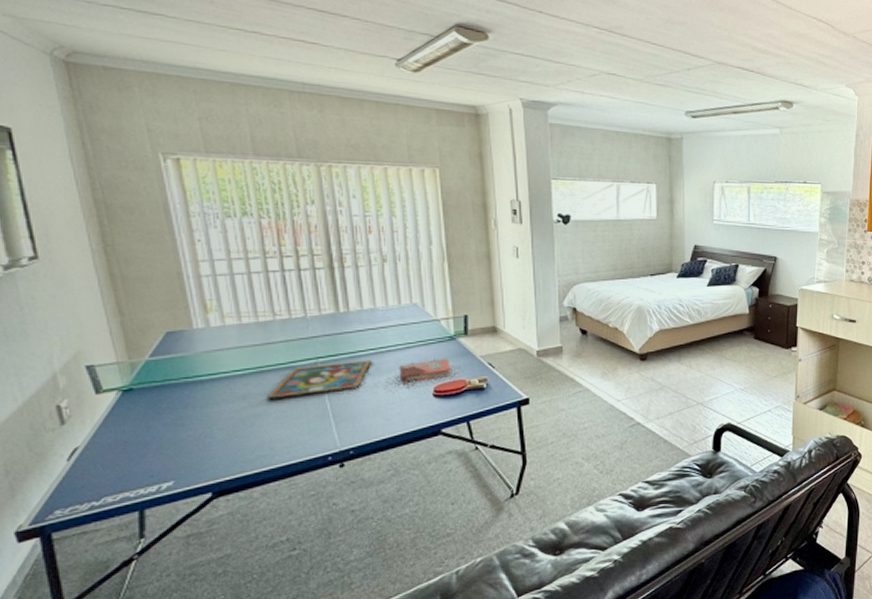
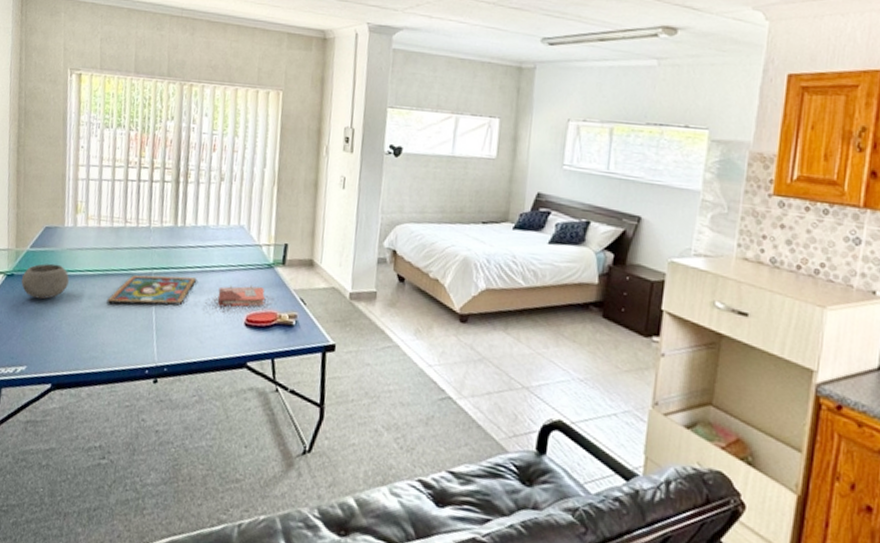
bowl: none [144,369,212,410] -> present [21,263,69,299]

